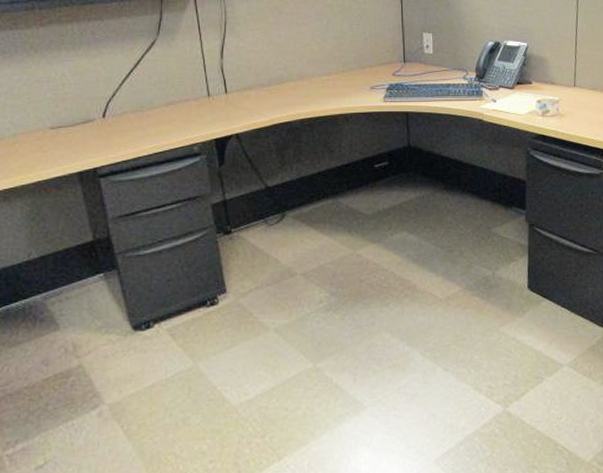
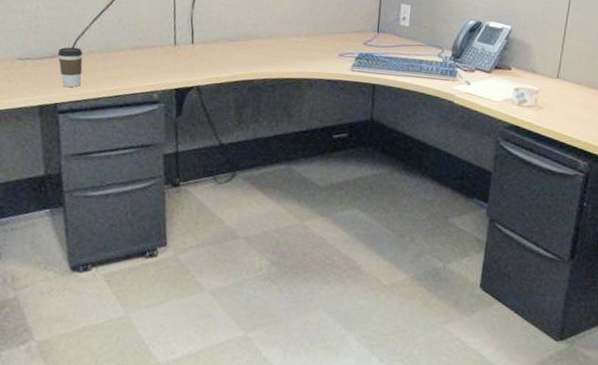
coffee cup: none [90,110,119,151] -> present [57,47,83,88]

